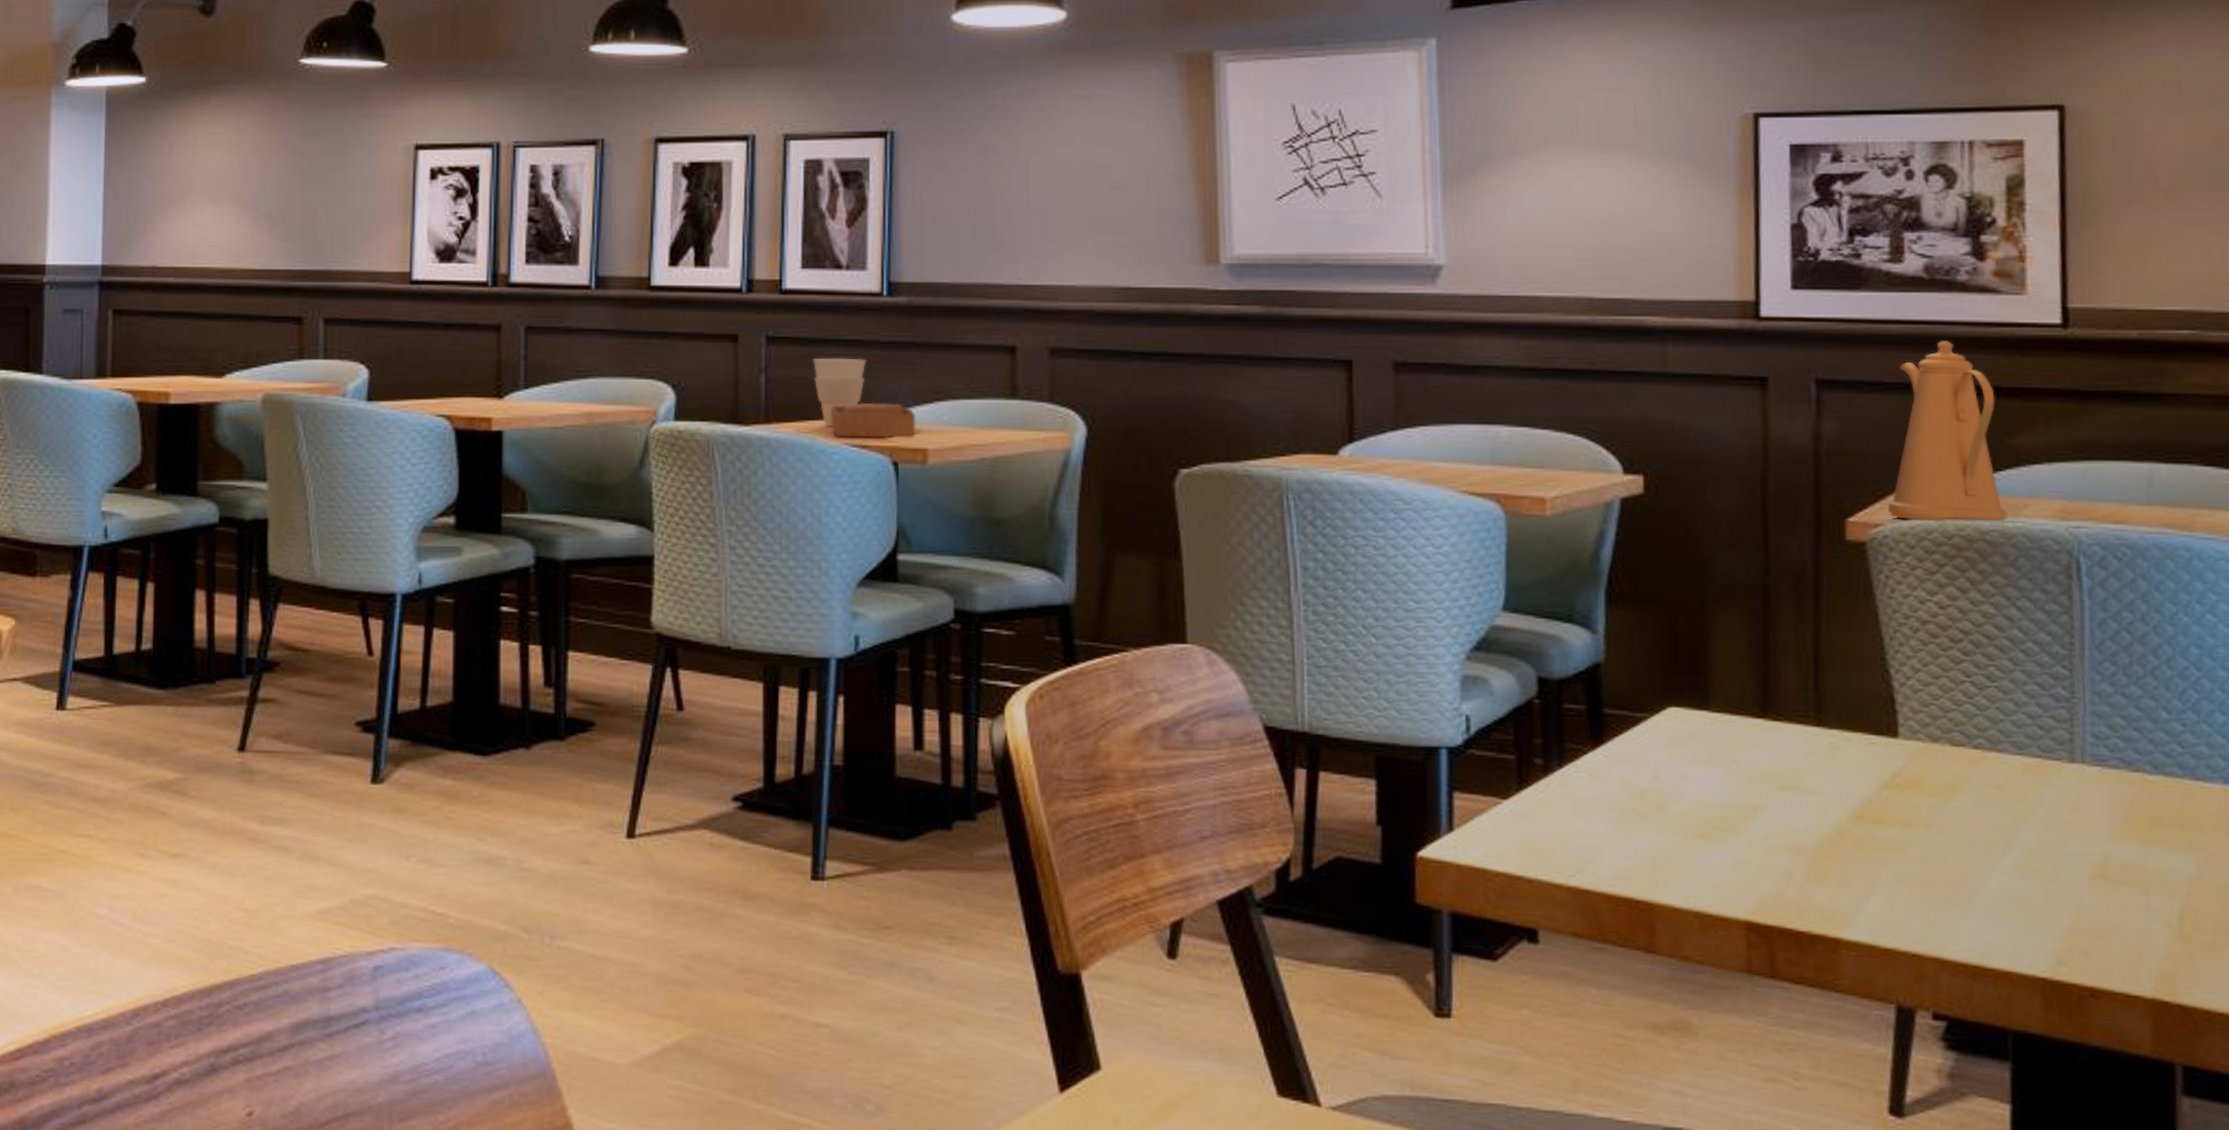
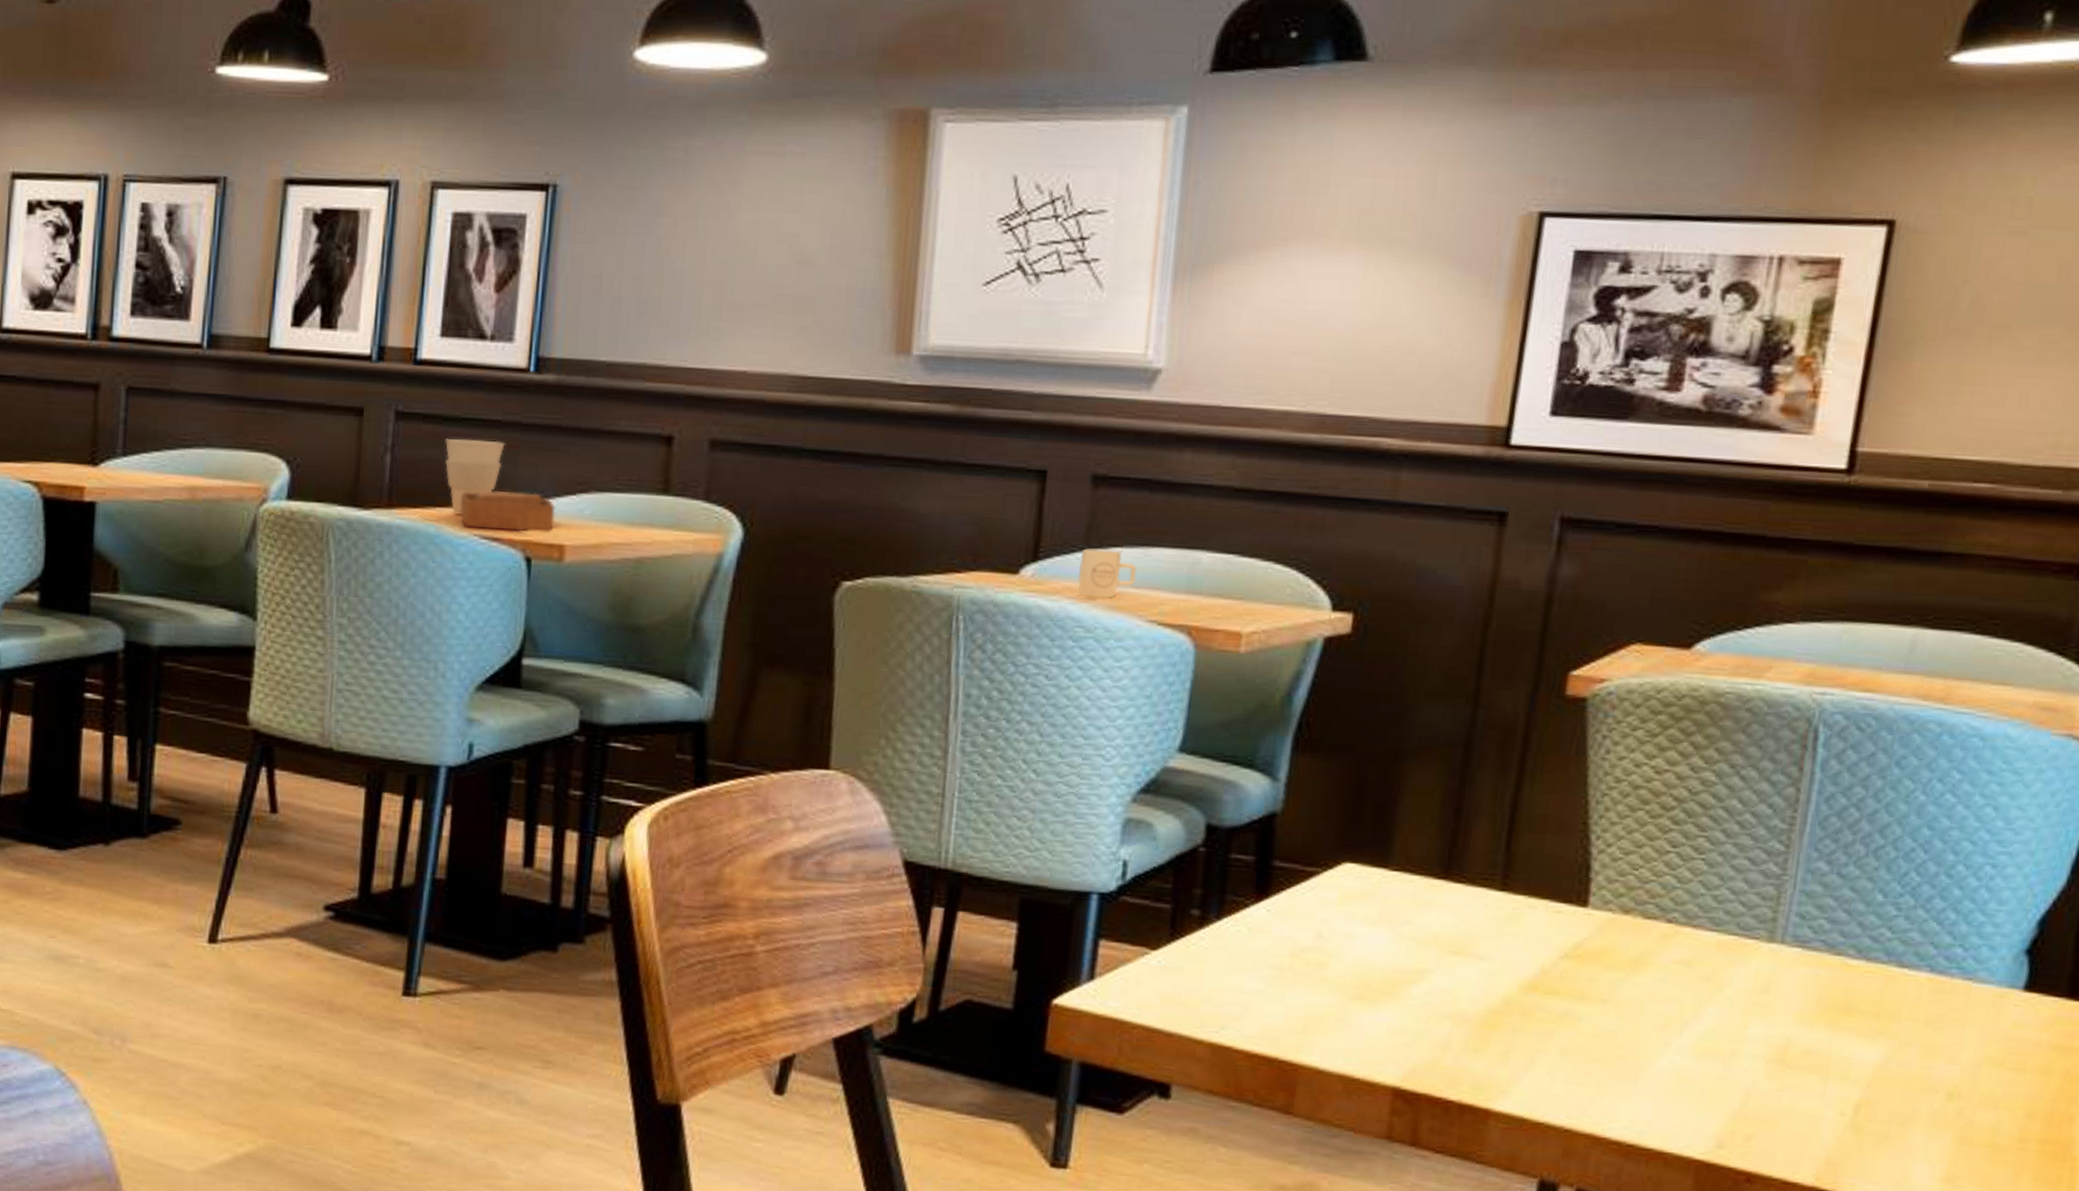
mug: none [1391,428,1444,474] -> present [1077,548,1137,599]
coffee pot: present [1887,341,2008,524] -> none [1616,482,1757,686]

